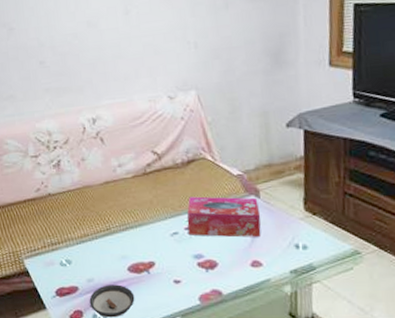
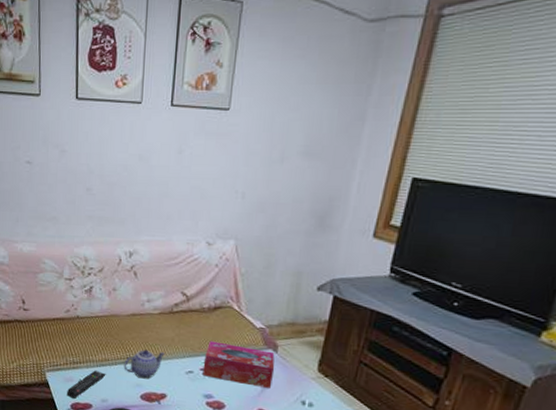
remote control: none [49,248,88,284] -> present [66,370,106,399]
teapot: none [104,217,146,249] -> present [123,349,165,379]

